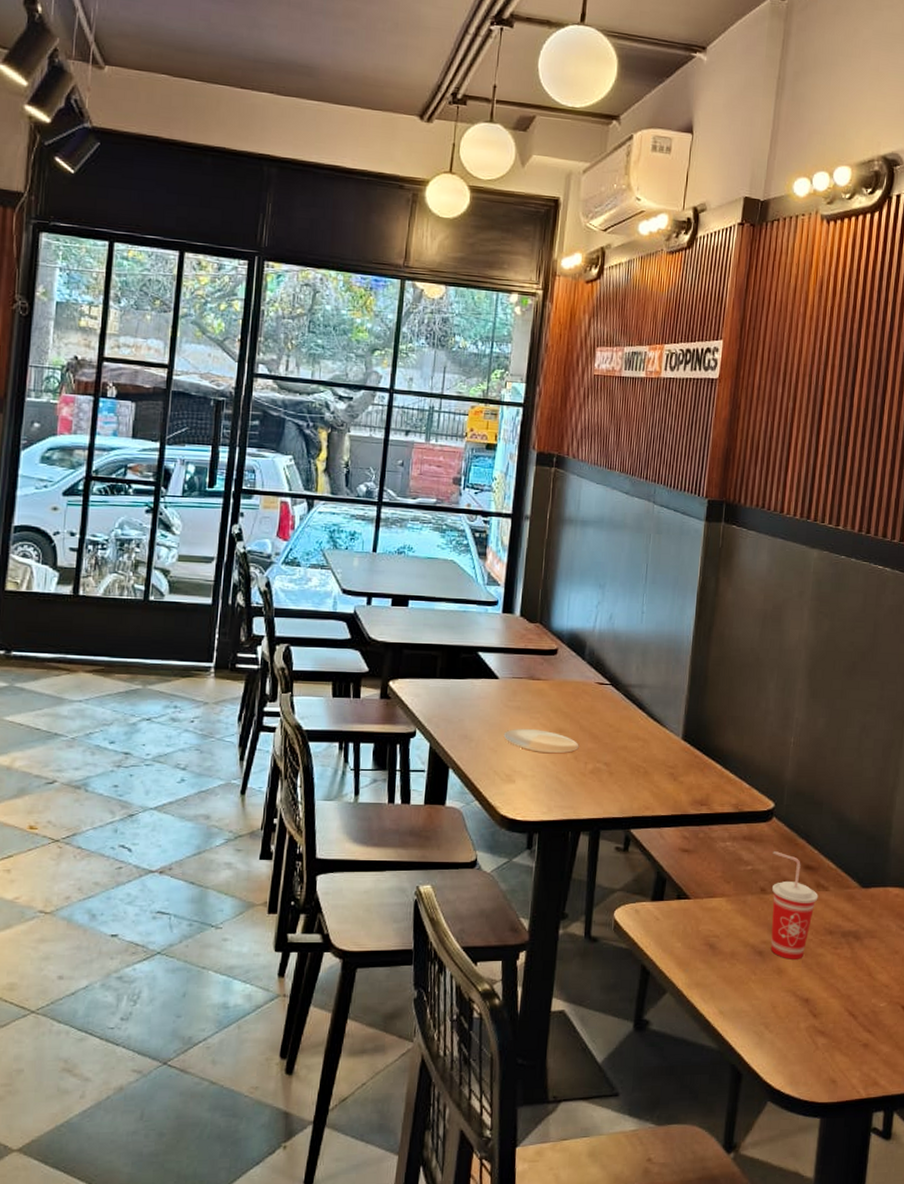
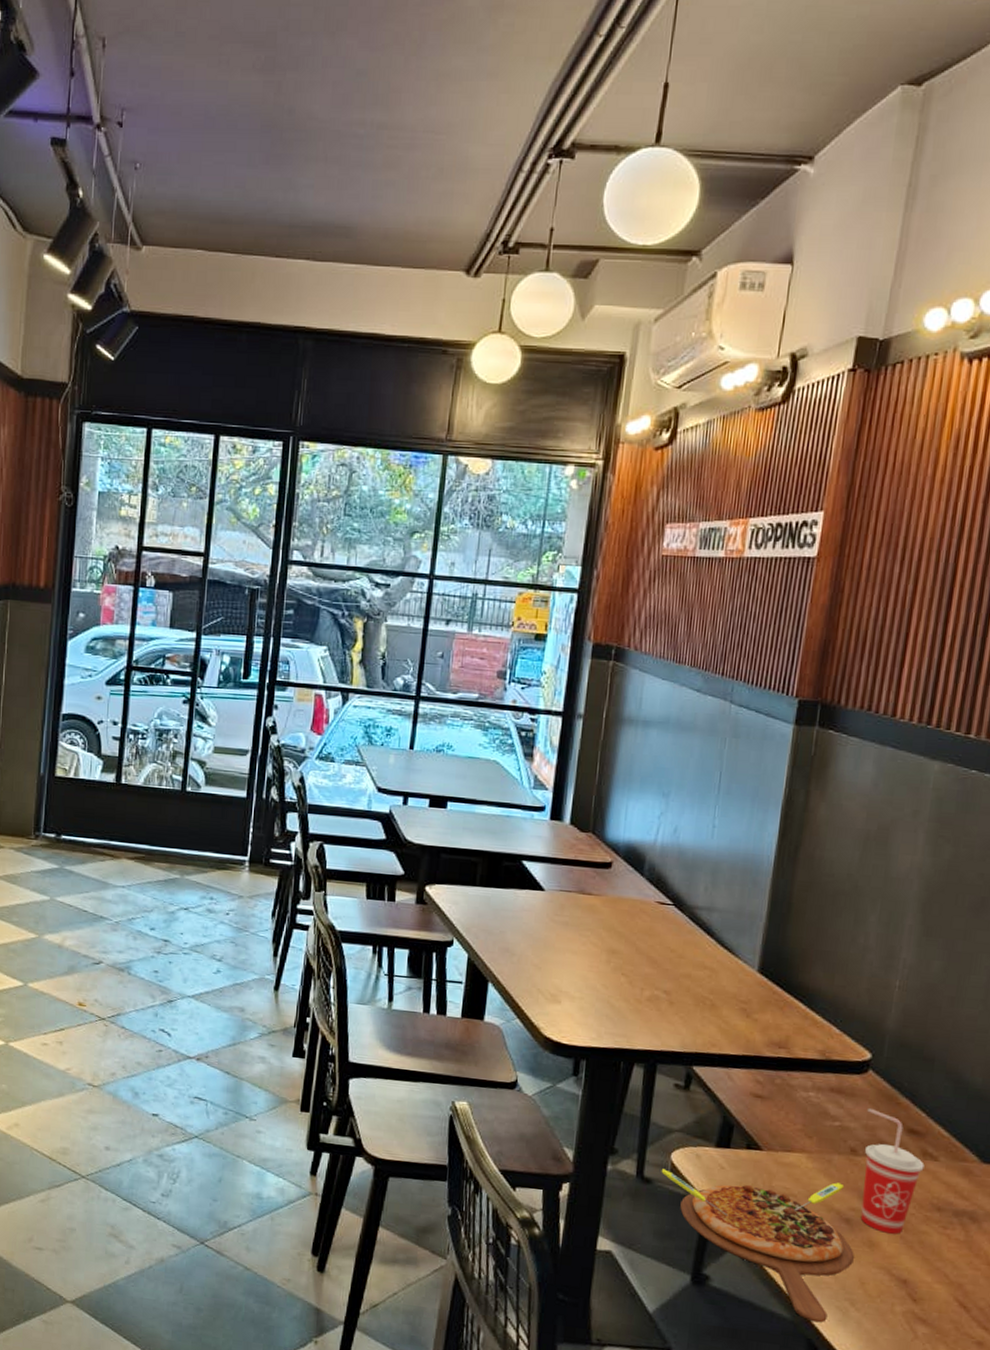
plate: present [503,728,579,754] -> none [548,945,635,978]
pizza: none [606,920,767,1049] -> present [661,1169,854,1323]

